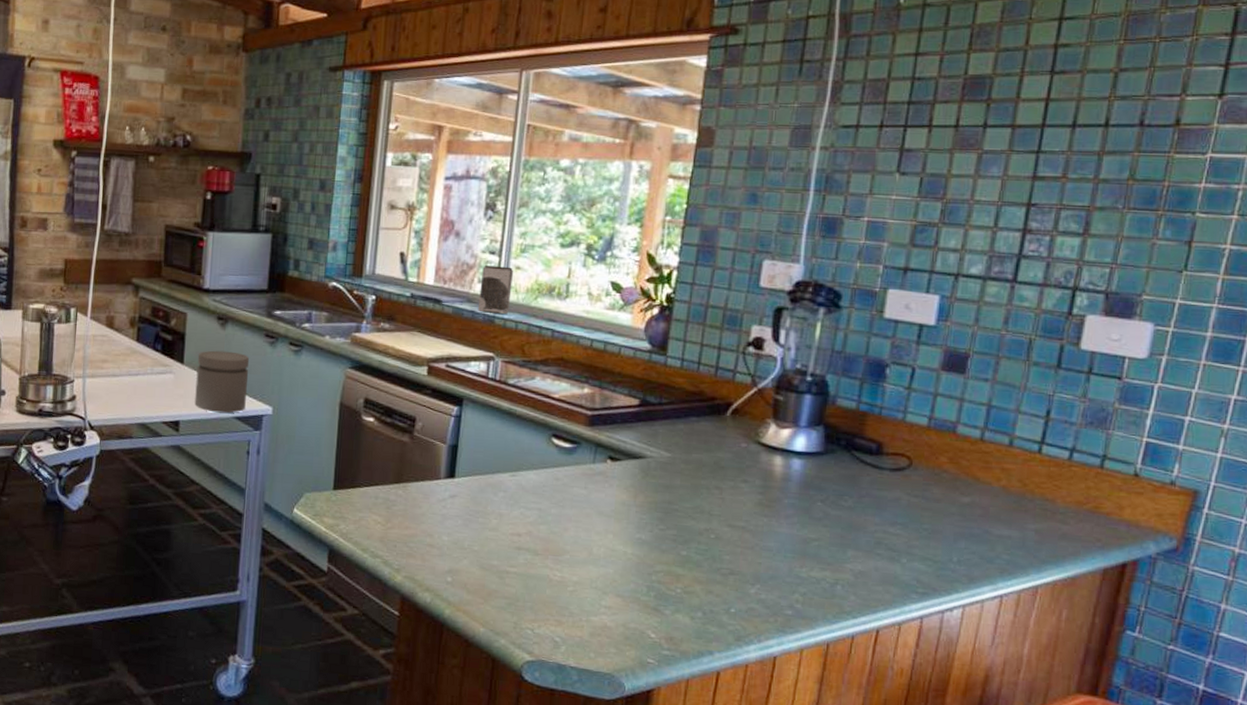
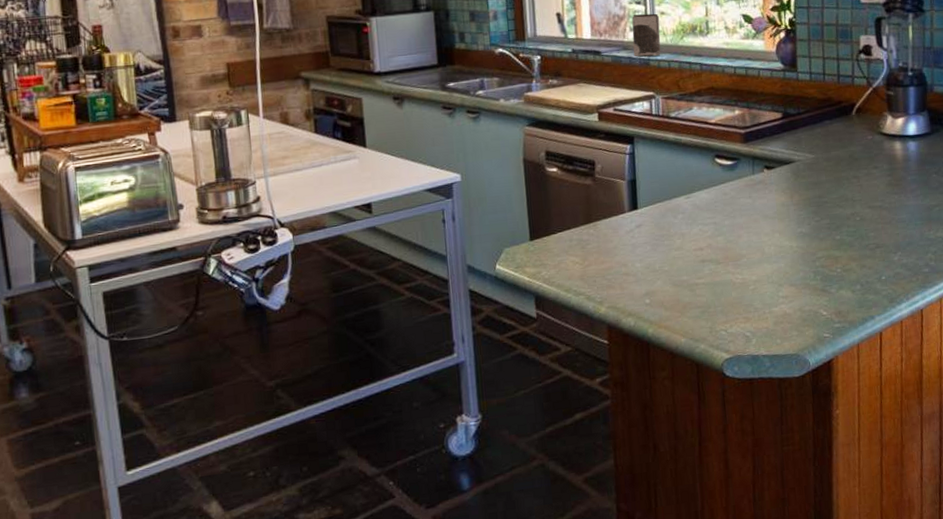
jar: present [194,350,250,414] -> none [379,128,434,189]

